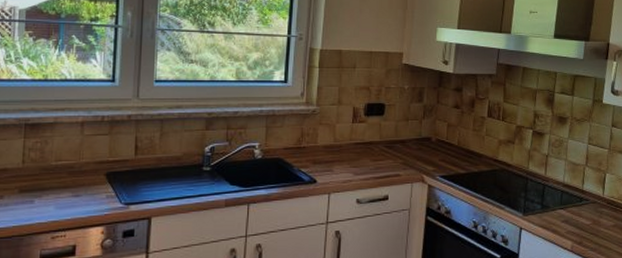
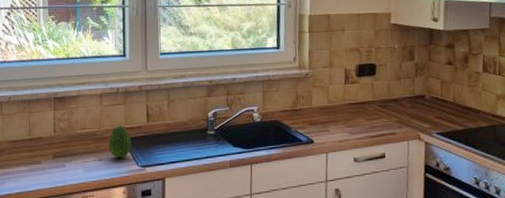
fruit: none [87,158,116,195] -> present [109,126,132,159]

